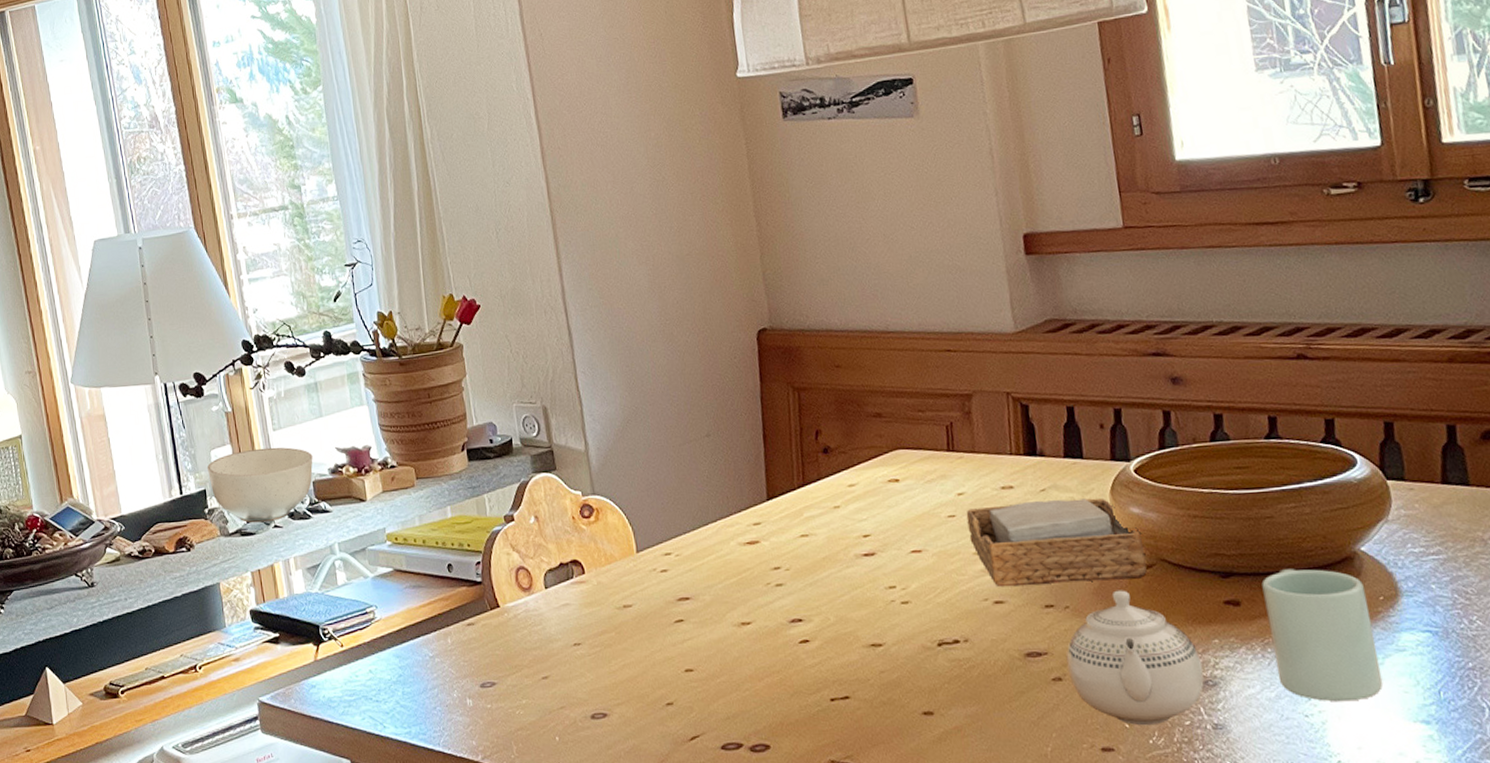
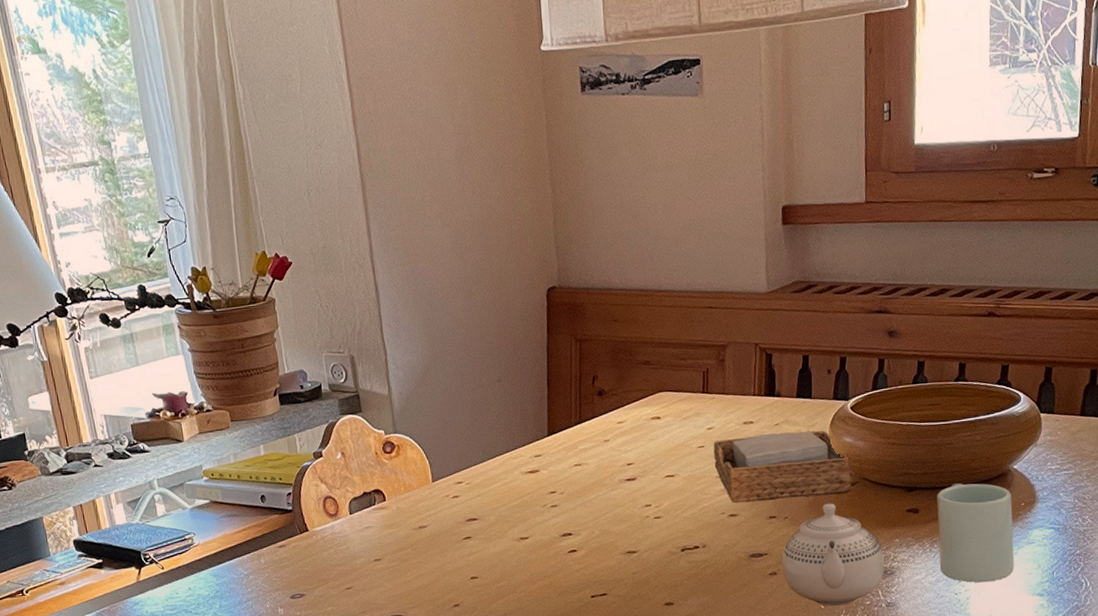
bowl: present [207,447,313,523] -> none [25,393,131,463]

